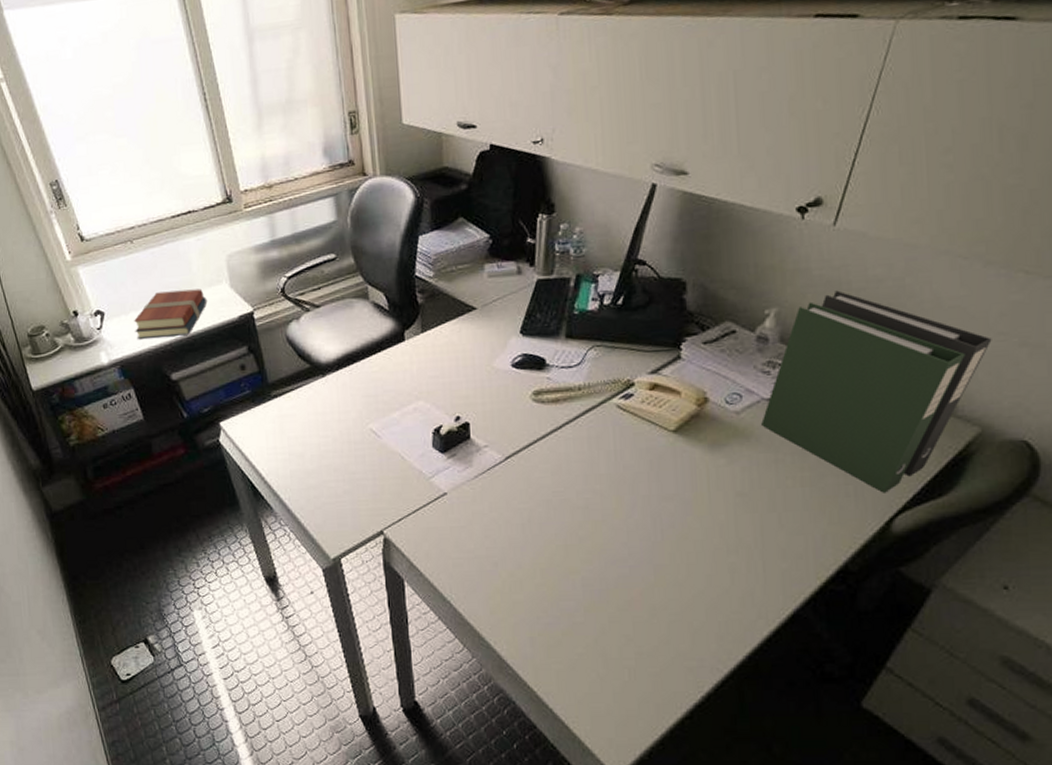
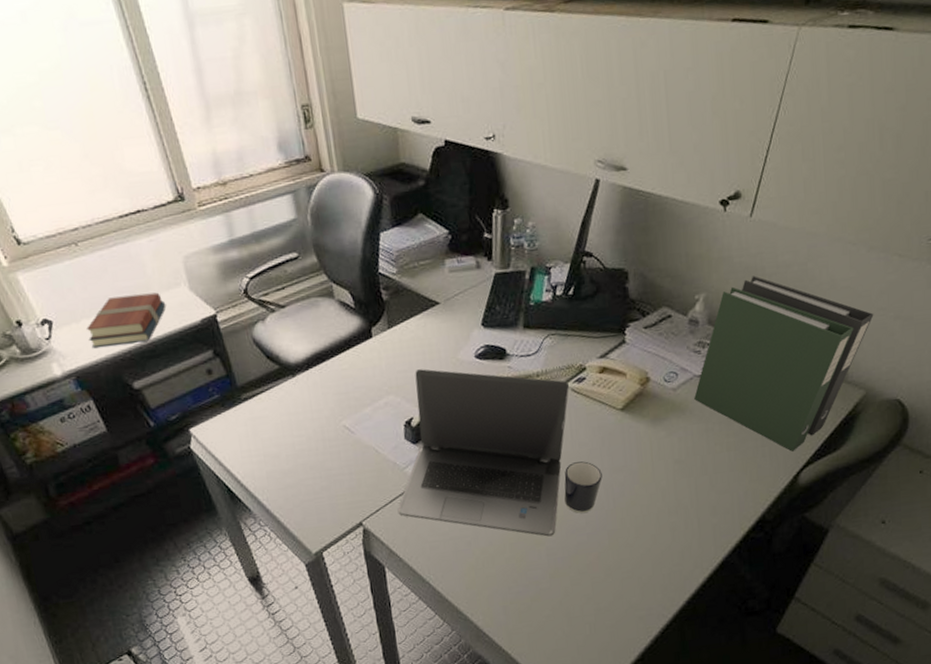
laptop computer: none [421,375,615,565] -> present [397,369,570,537]
mug: none [604,485,649,544] -> present [564,461,603,514]

